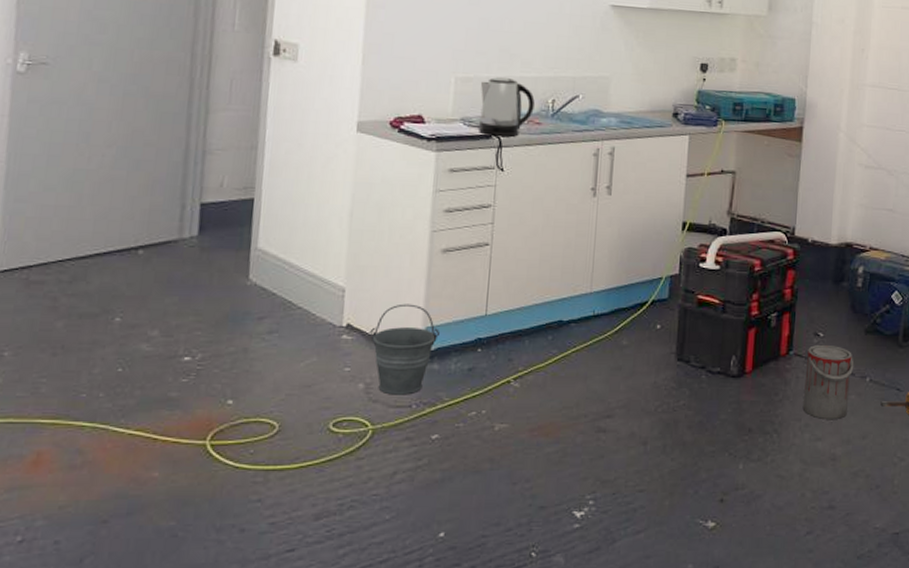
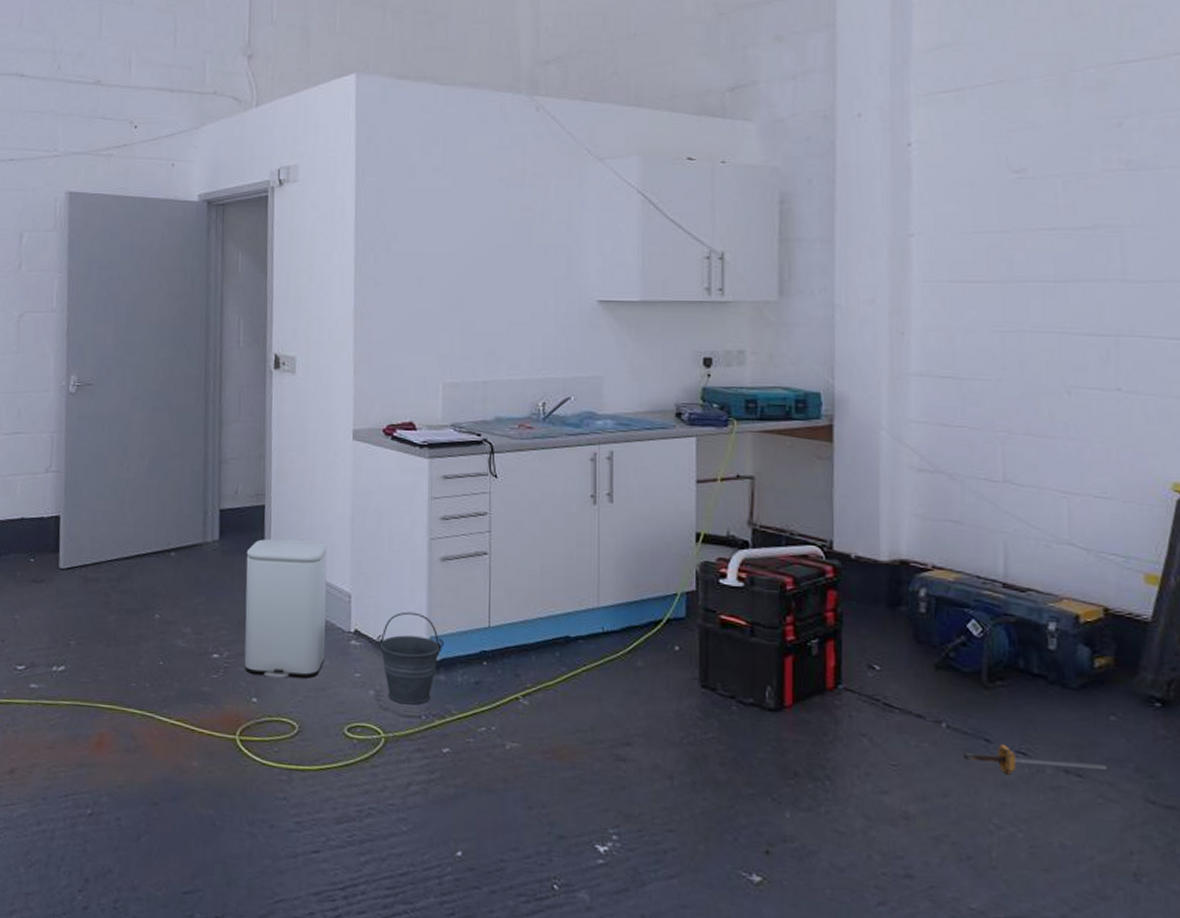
pedal bin: none [220,233,323,379] -> present [244,539,328,679]
kettle: present [479,76,535,138] -> none [468,380,524,443]
paint can: present [802,344,854,419] -> none [860,679,924,770]

